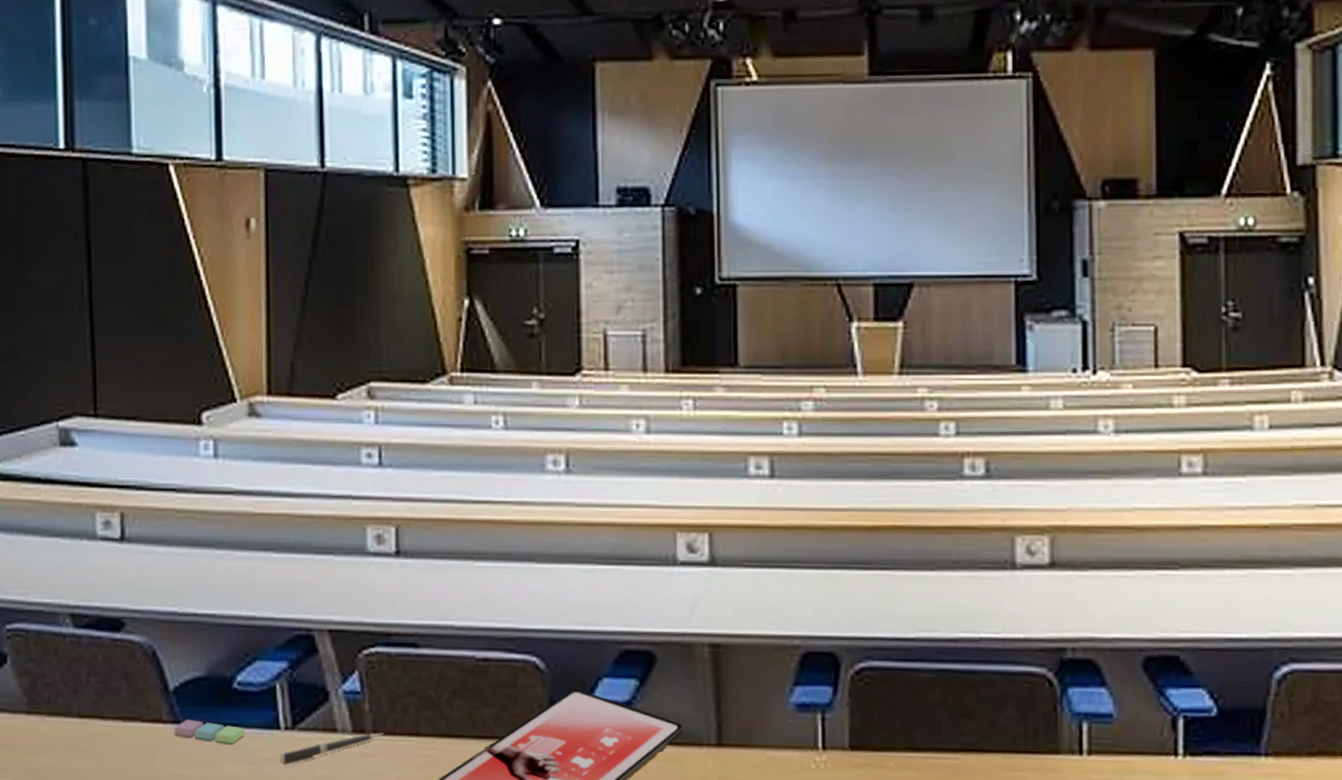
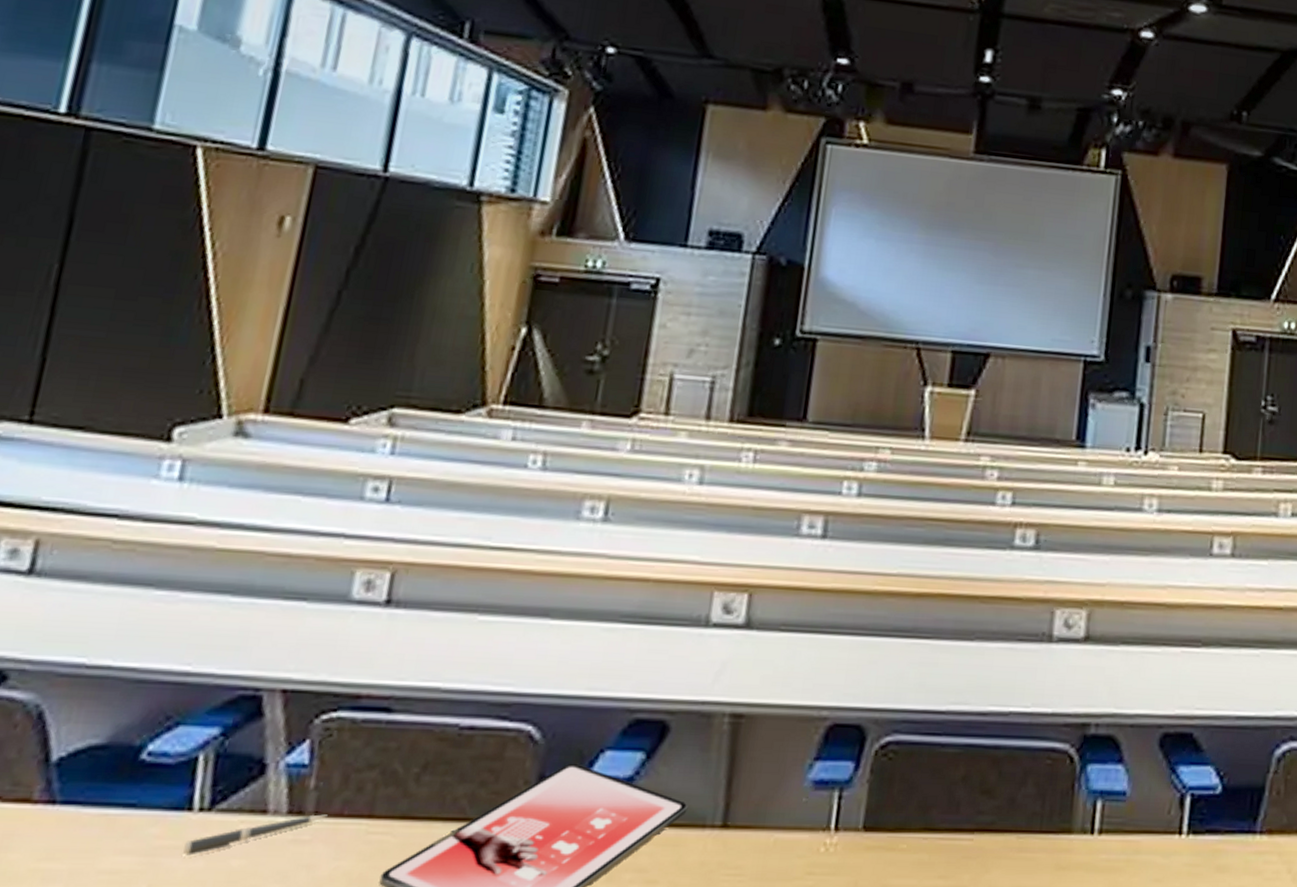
sticky notes: present [174,719,244,746] -> none [44,798,144,832]

